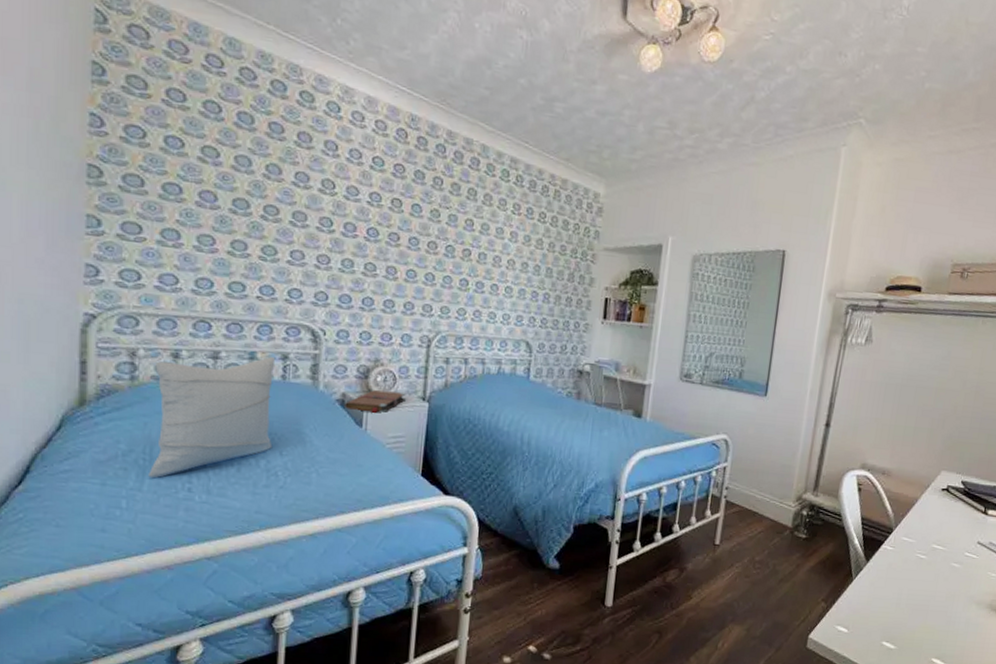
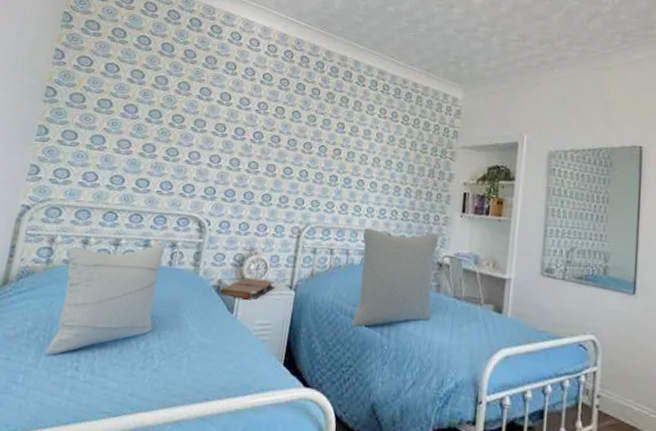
pillow: none [490,336,580,437] -> present [351,228,439,328]

